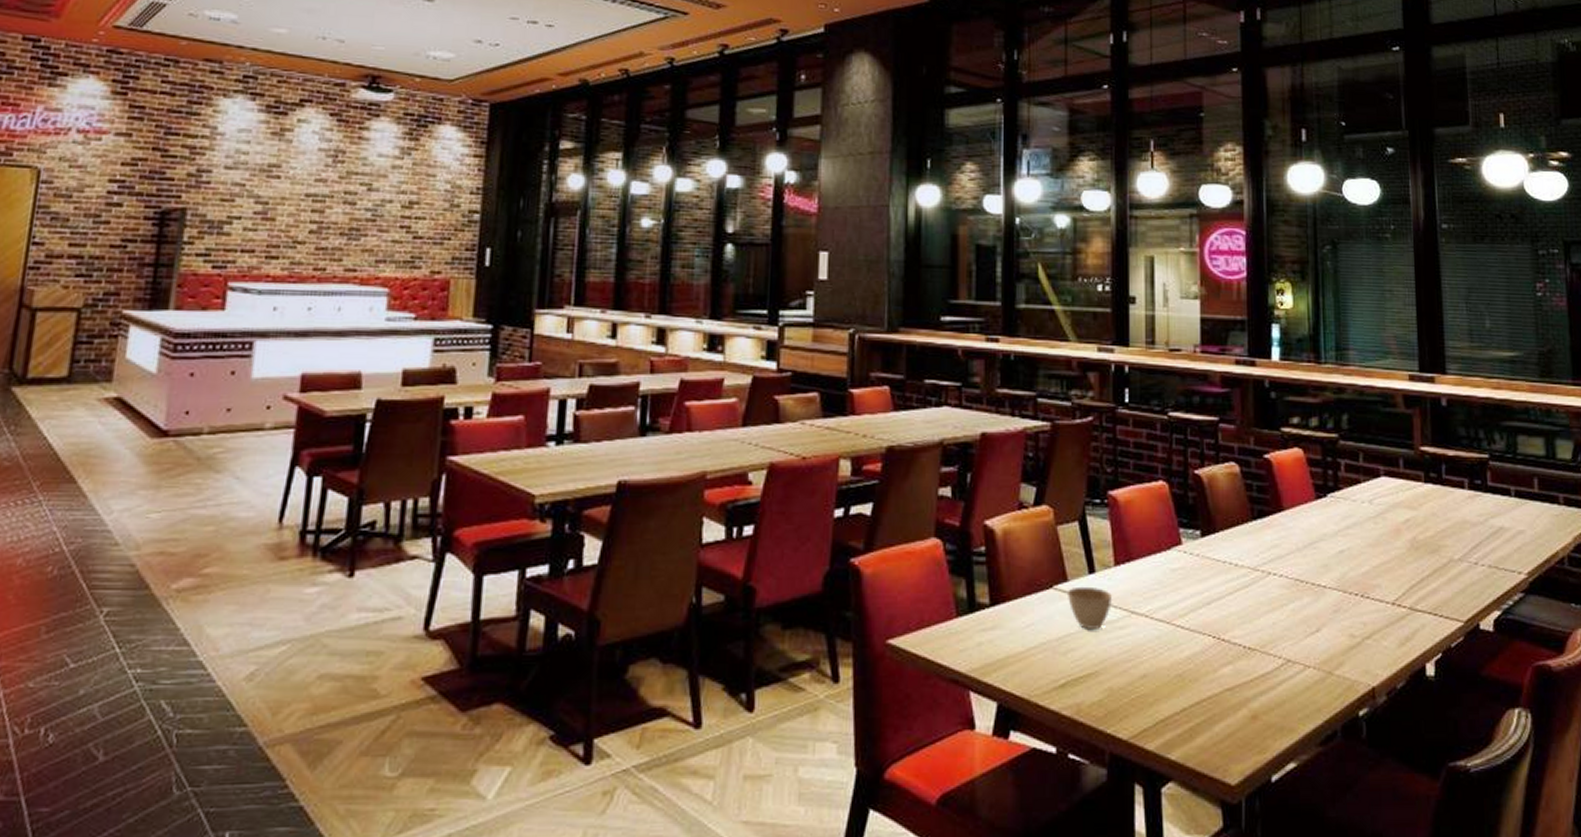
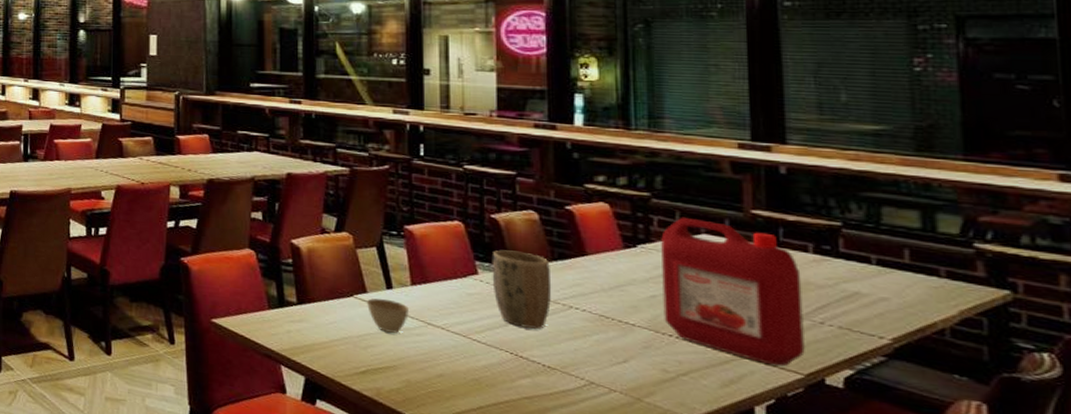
plant pot: none [1195,512,1252,605] -> present [492,250,552,330]
ketchup jug: none [1347,459,1464,615] -> present [661,217,805,367]

